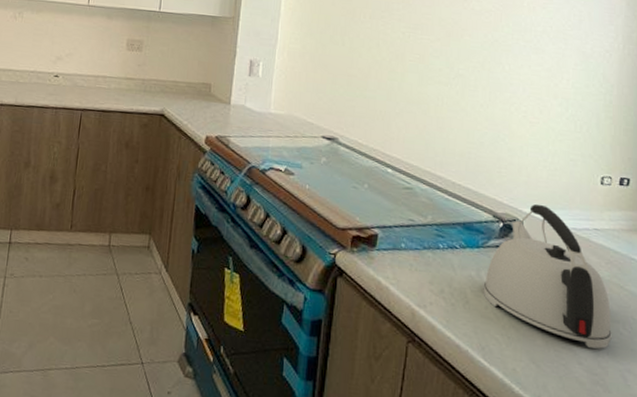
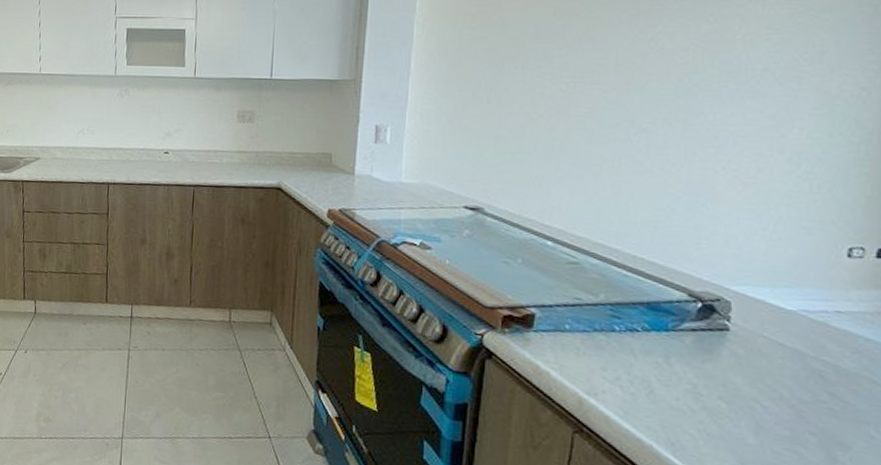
kettle: present [483,203,612,349] -> none [673,280,858,454]

